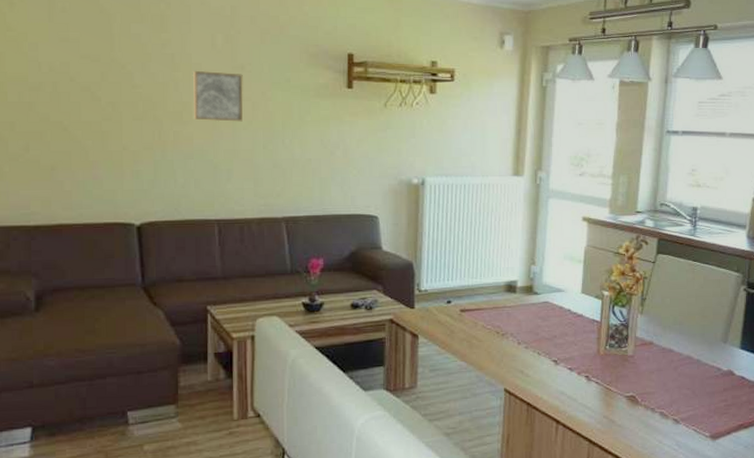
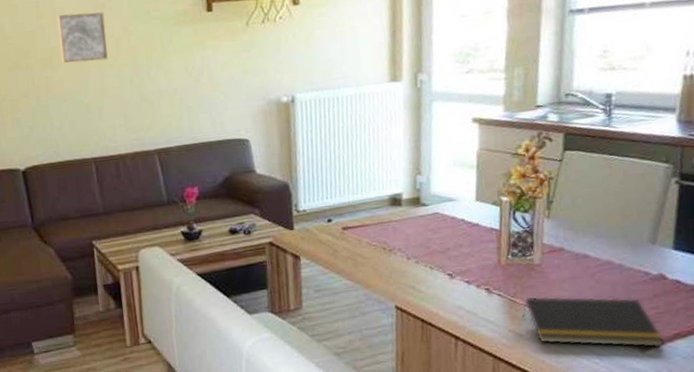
notepad: none [616,385,731,437] -> present [522,296,664,348]

